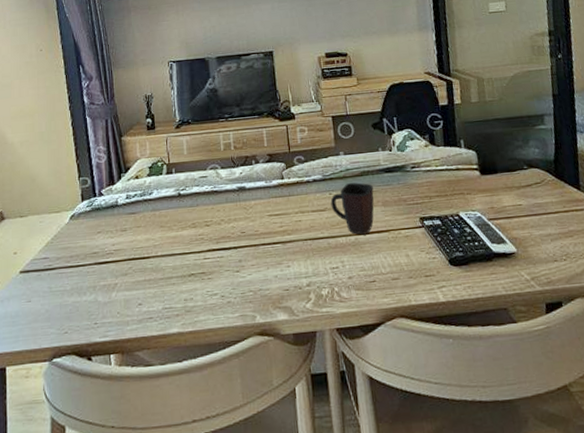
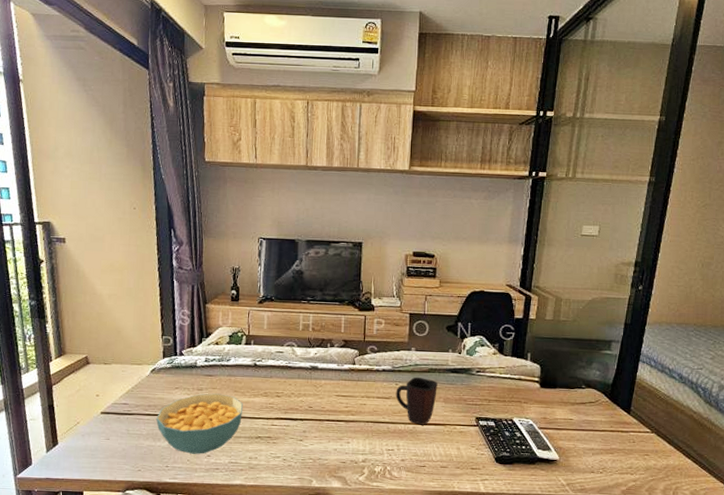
cereal bowl: none [79,231,172,305] -> present [155,393,244,454]

